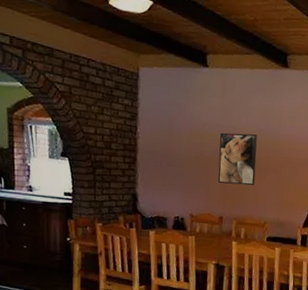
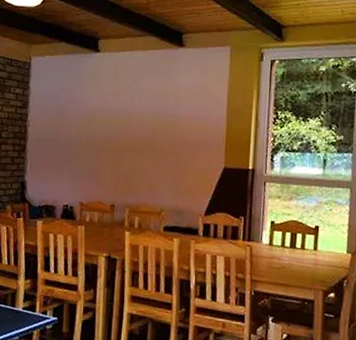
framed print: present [218,133,257,186] -> none [109,116,152,171]

